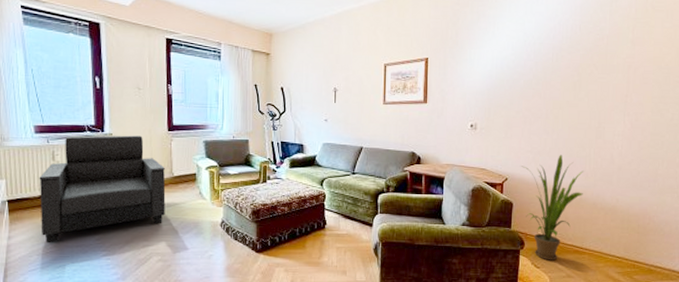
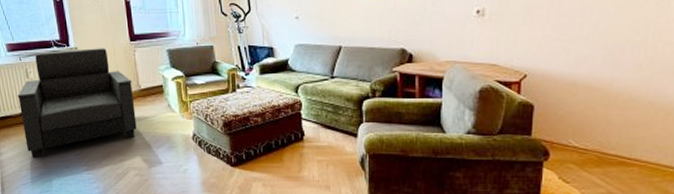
house plant: present [520,155,584,260] -> none [545,41,636,174]

